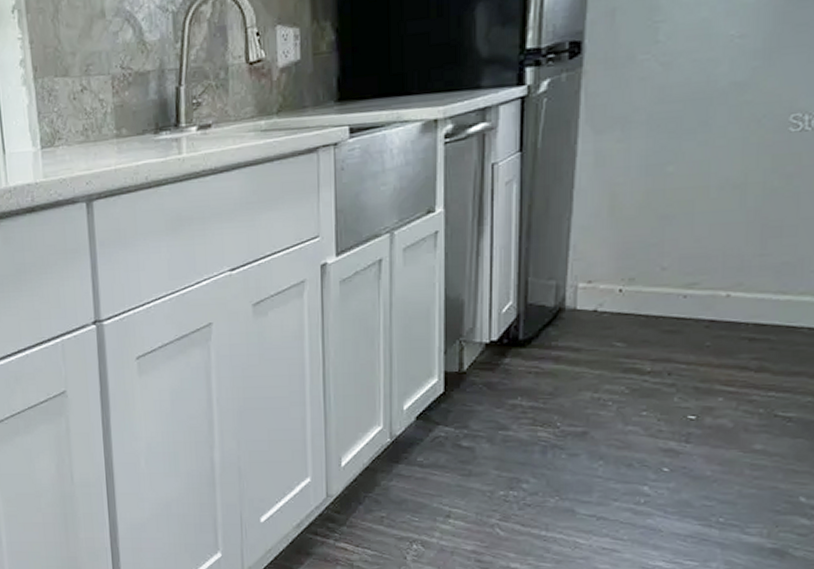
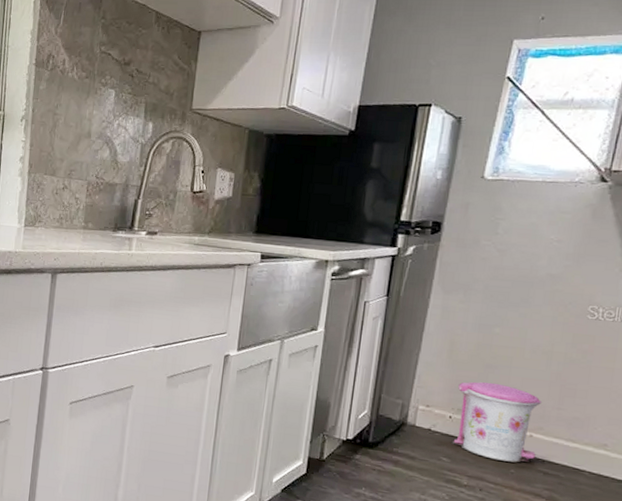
trash can: none [625,237,739,334] -> present [451,381,542,463]

